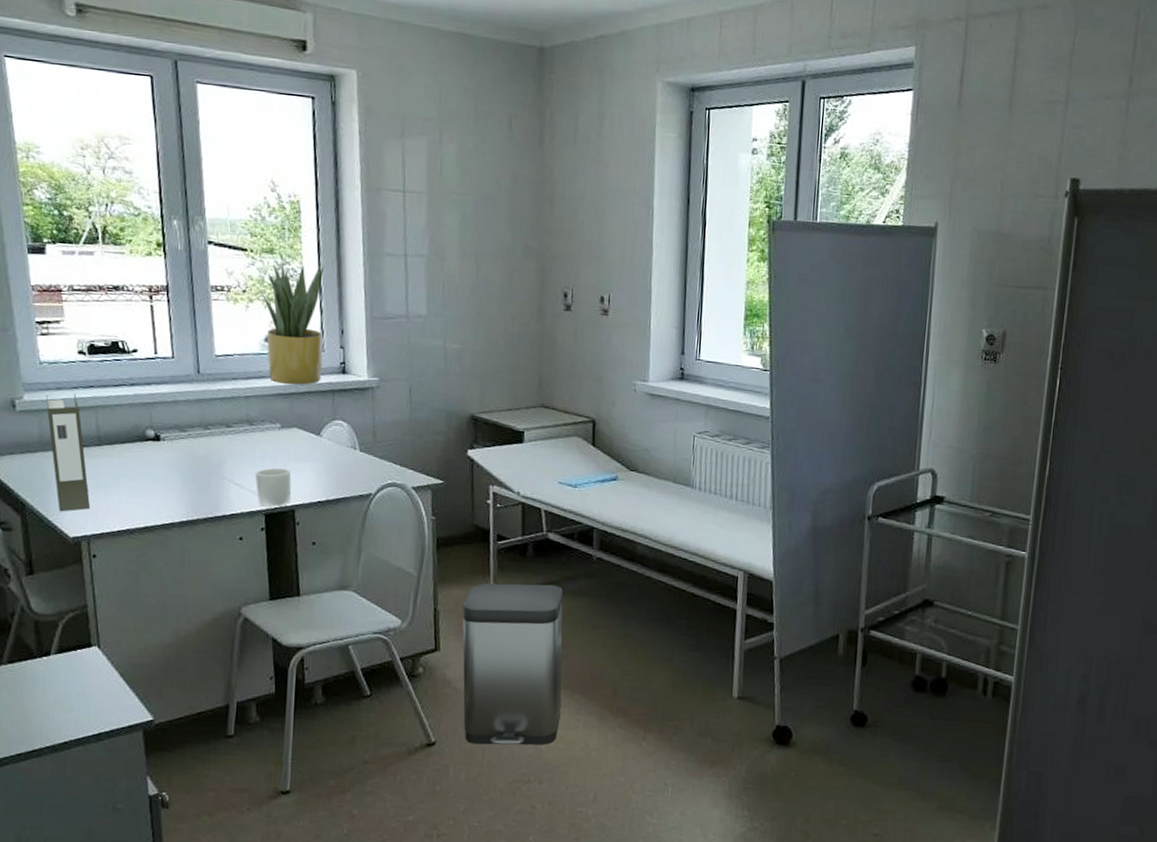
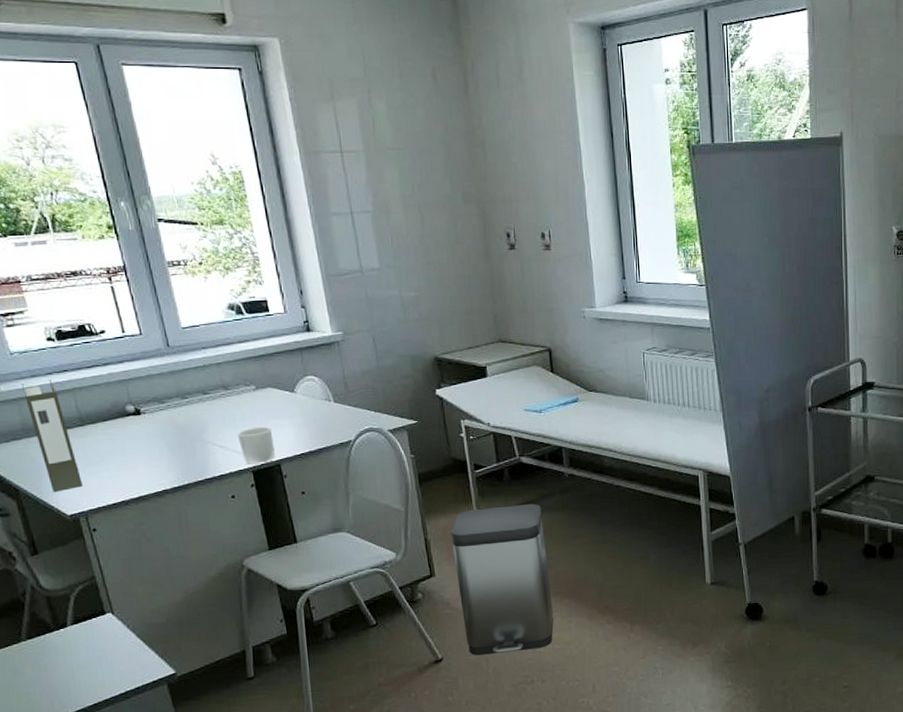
planter: present [259,257,323,386] -> none [214,227,288,348]

